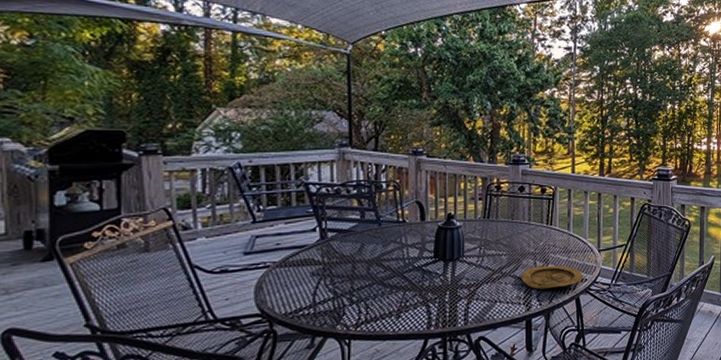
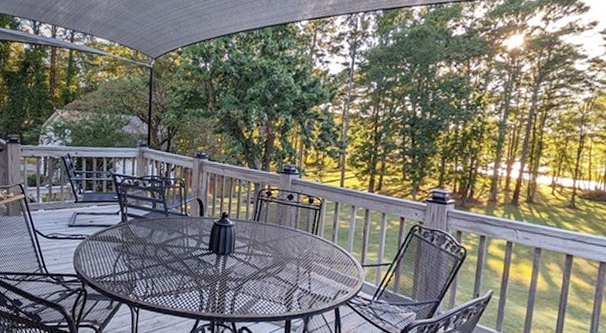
plate: present [521,265,583,289] -> none [284,271,344,295]

